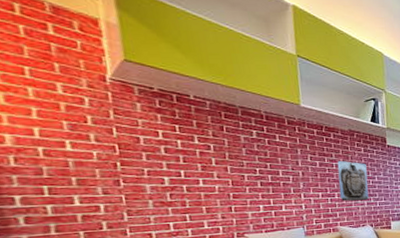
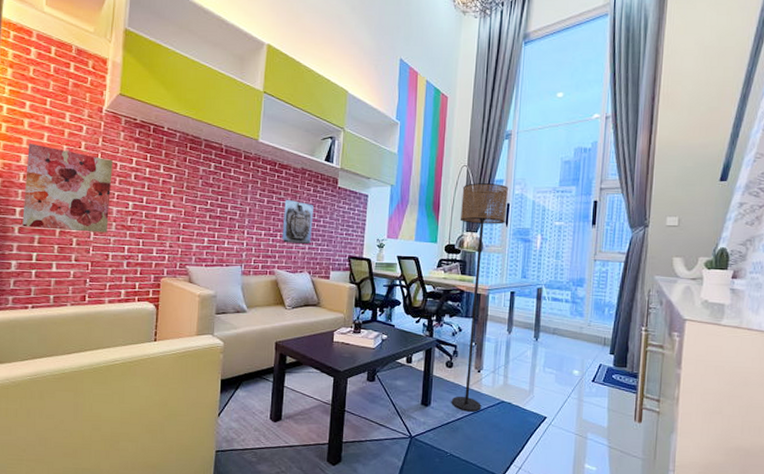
wall art: none [11,120,144,216] -> present [22,143,113,233]

